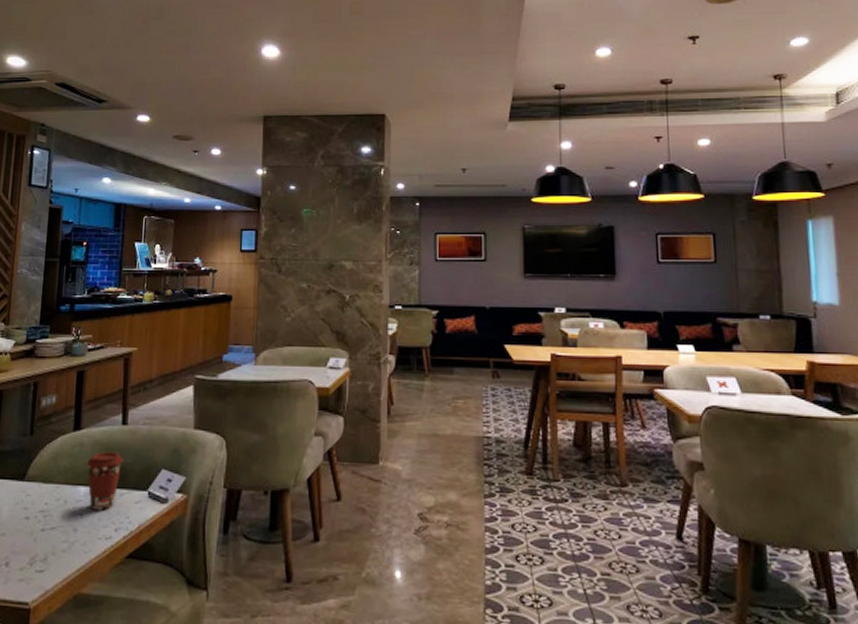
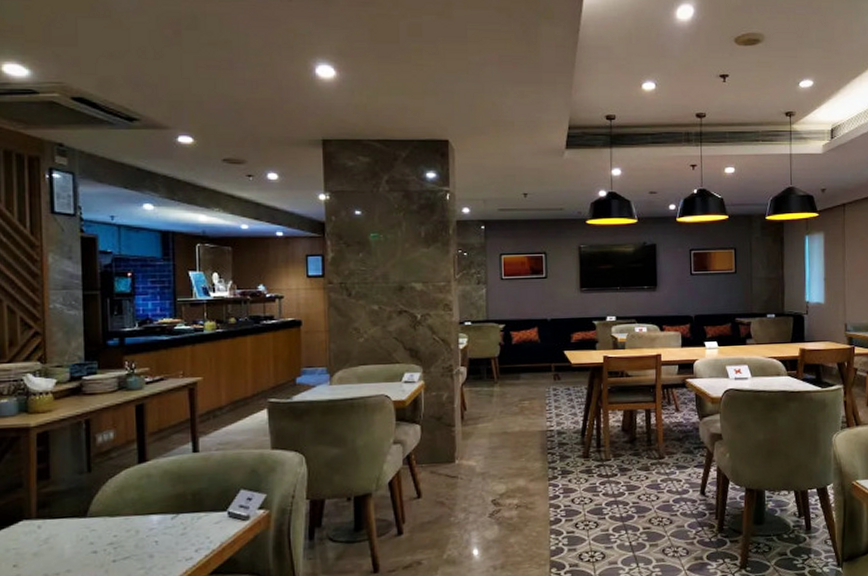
coffee cup: present [87,452,123,510] -> none [157,479,197,536]

